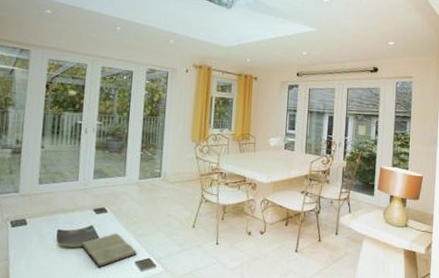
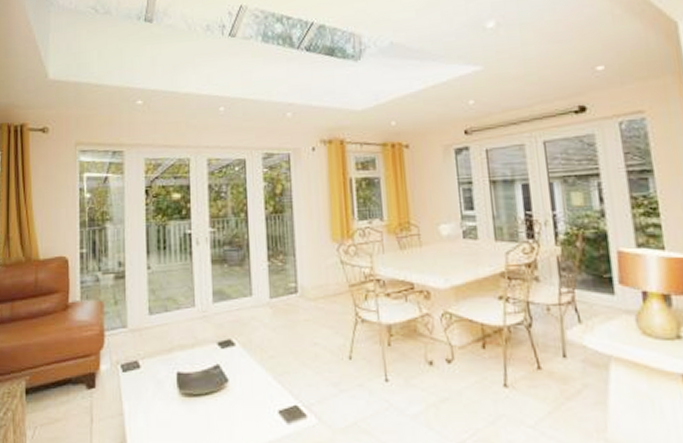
book: present [82,233,137,267] -> none [208,373,279,420]

